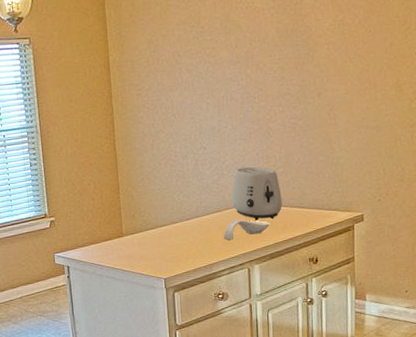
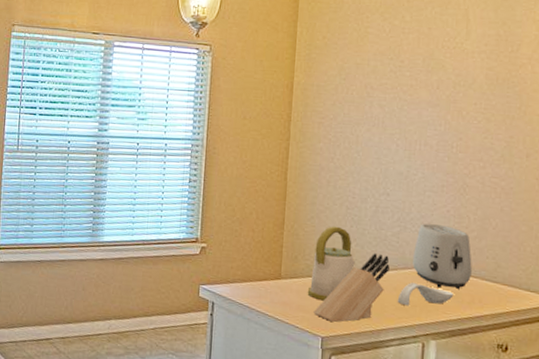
kettle: none [147,183,184,249] -> present [307,226,355,301]
knife block: none [155,200,214,264] -> present [314,253,390,322]

